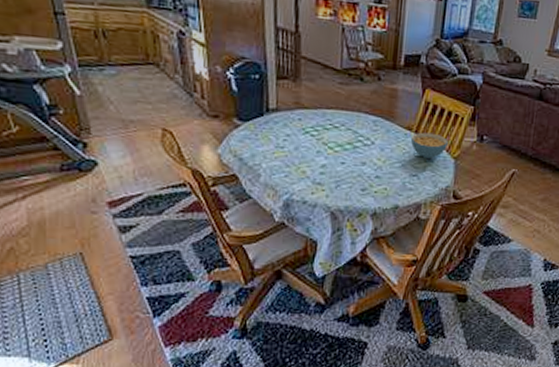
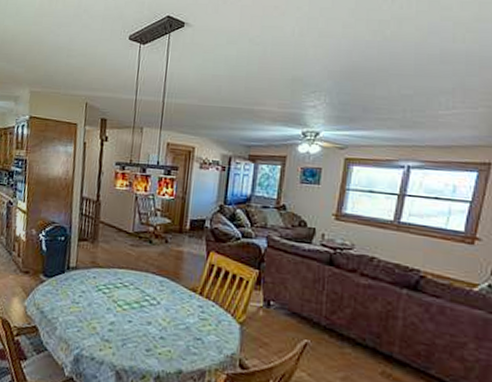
cereal bowl: present [410,132,448,160] -> none [195,294,233,323]

